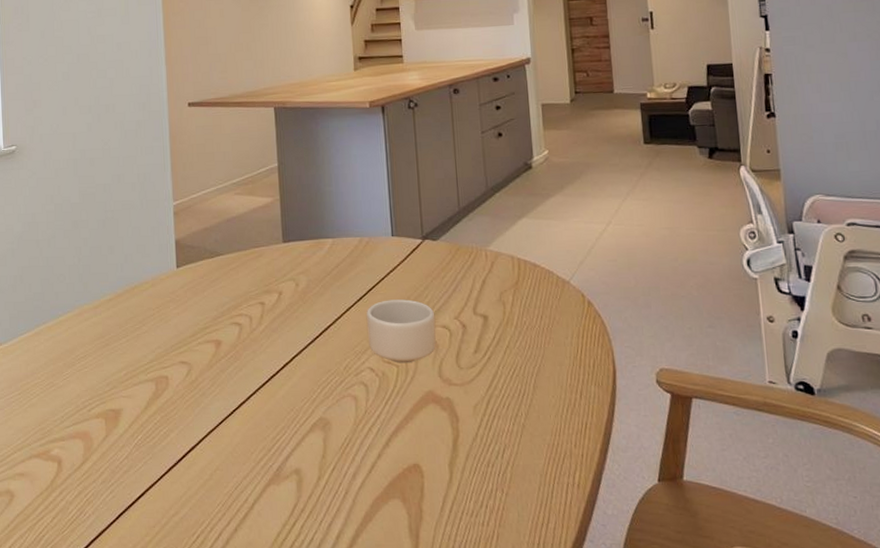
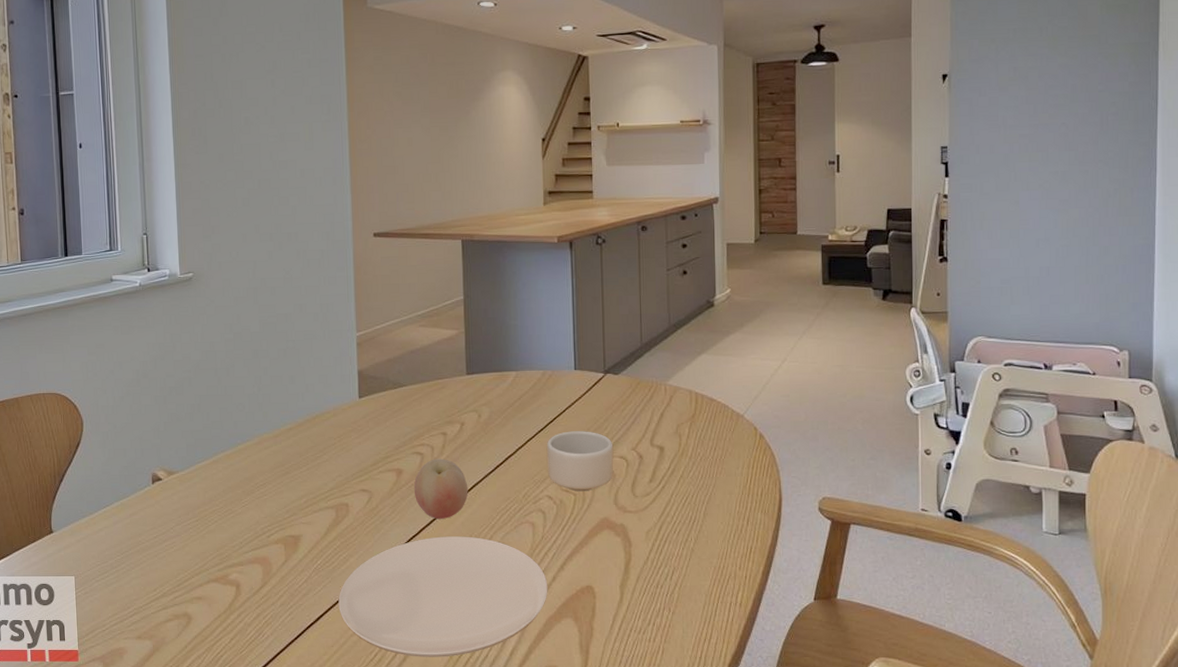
plate: none [159,410,374,540] -> present [338,536,548,657]
fruit: none [233,329,288,393] -> present [413,459,468,520]

